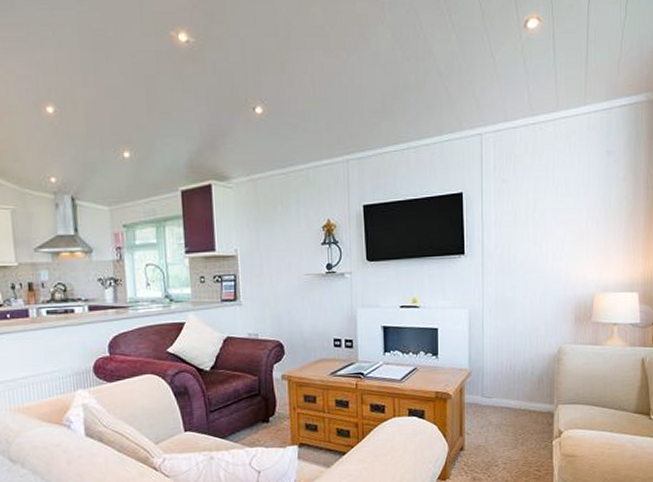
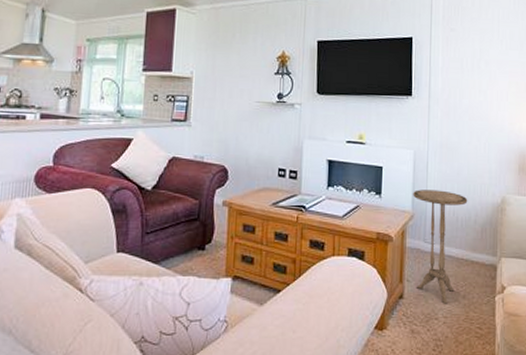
side table: none [470,346,524,452] -> present [413,190,468,304]

